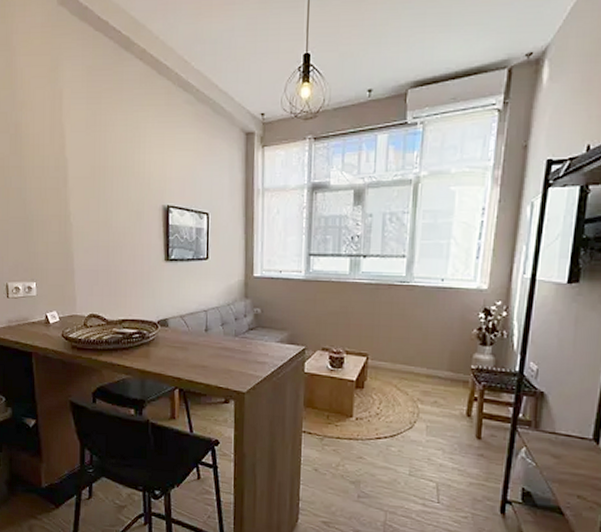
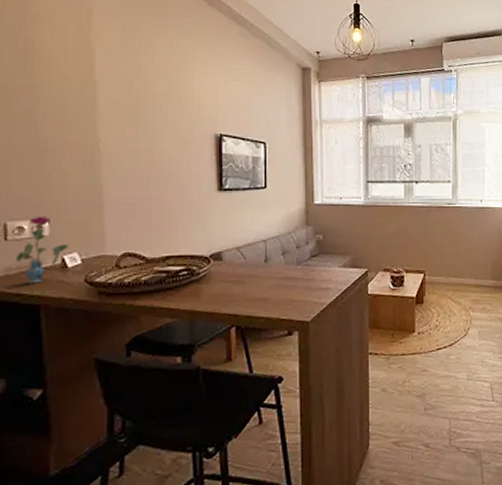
vase: none [14,278,50,335] -> present [15,215,69,284]

